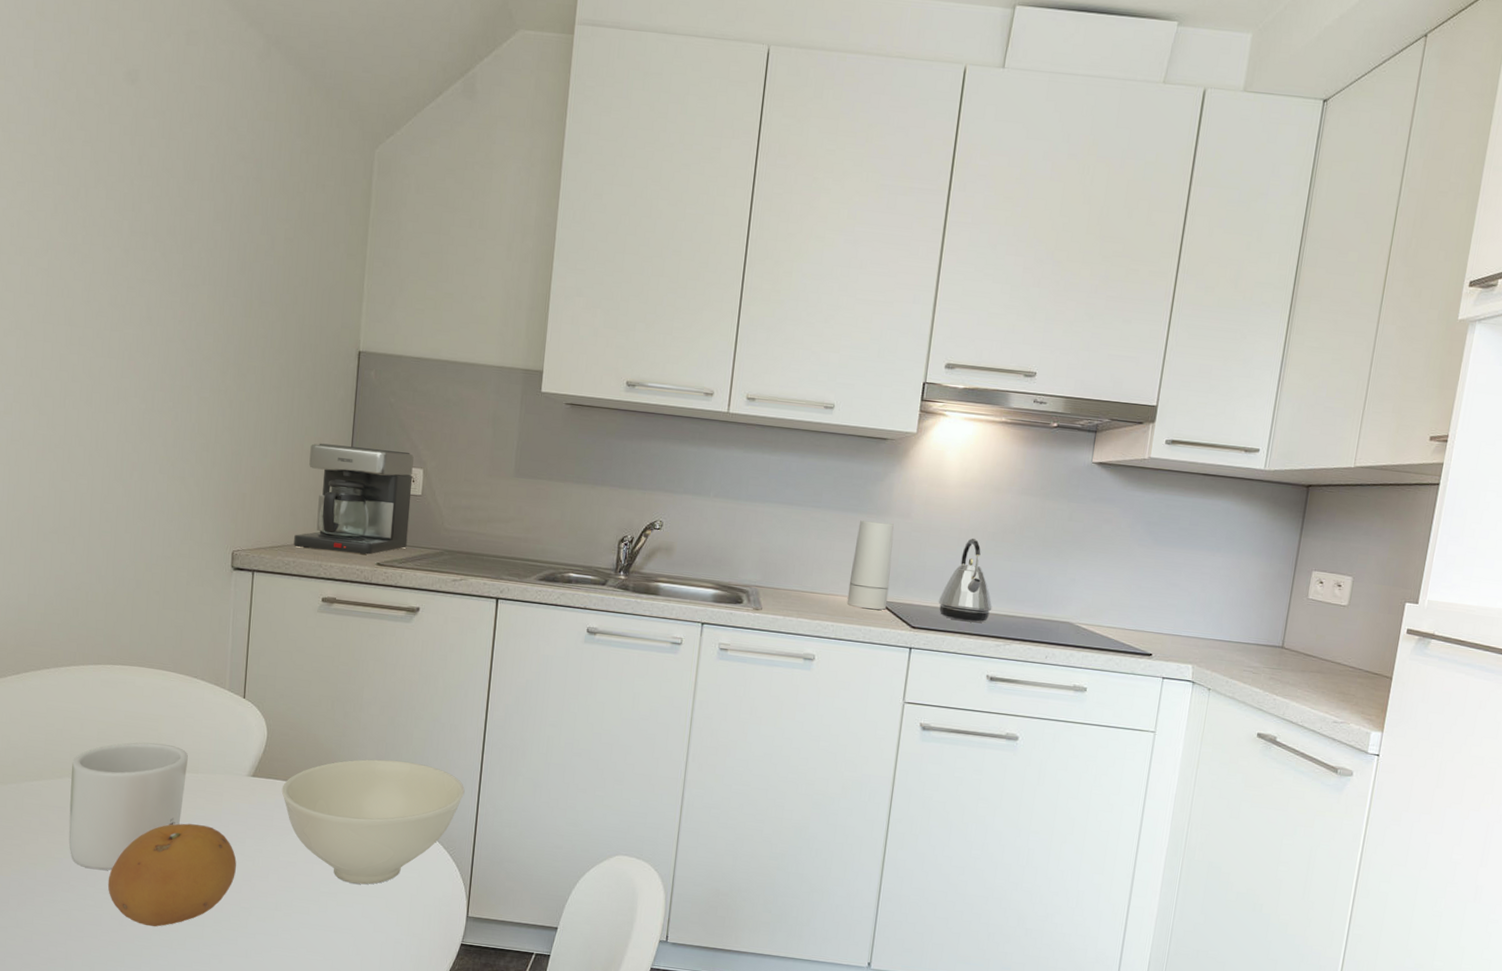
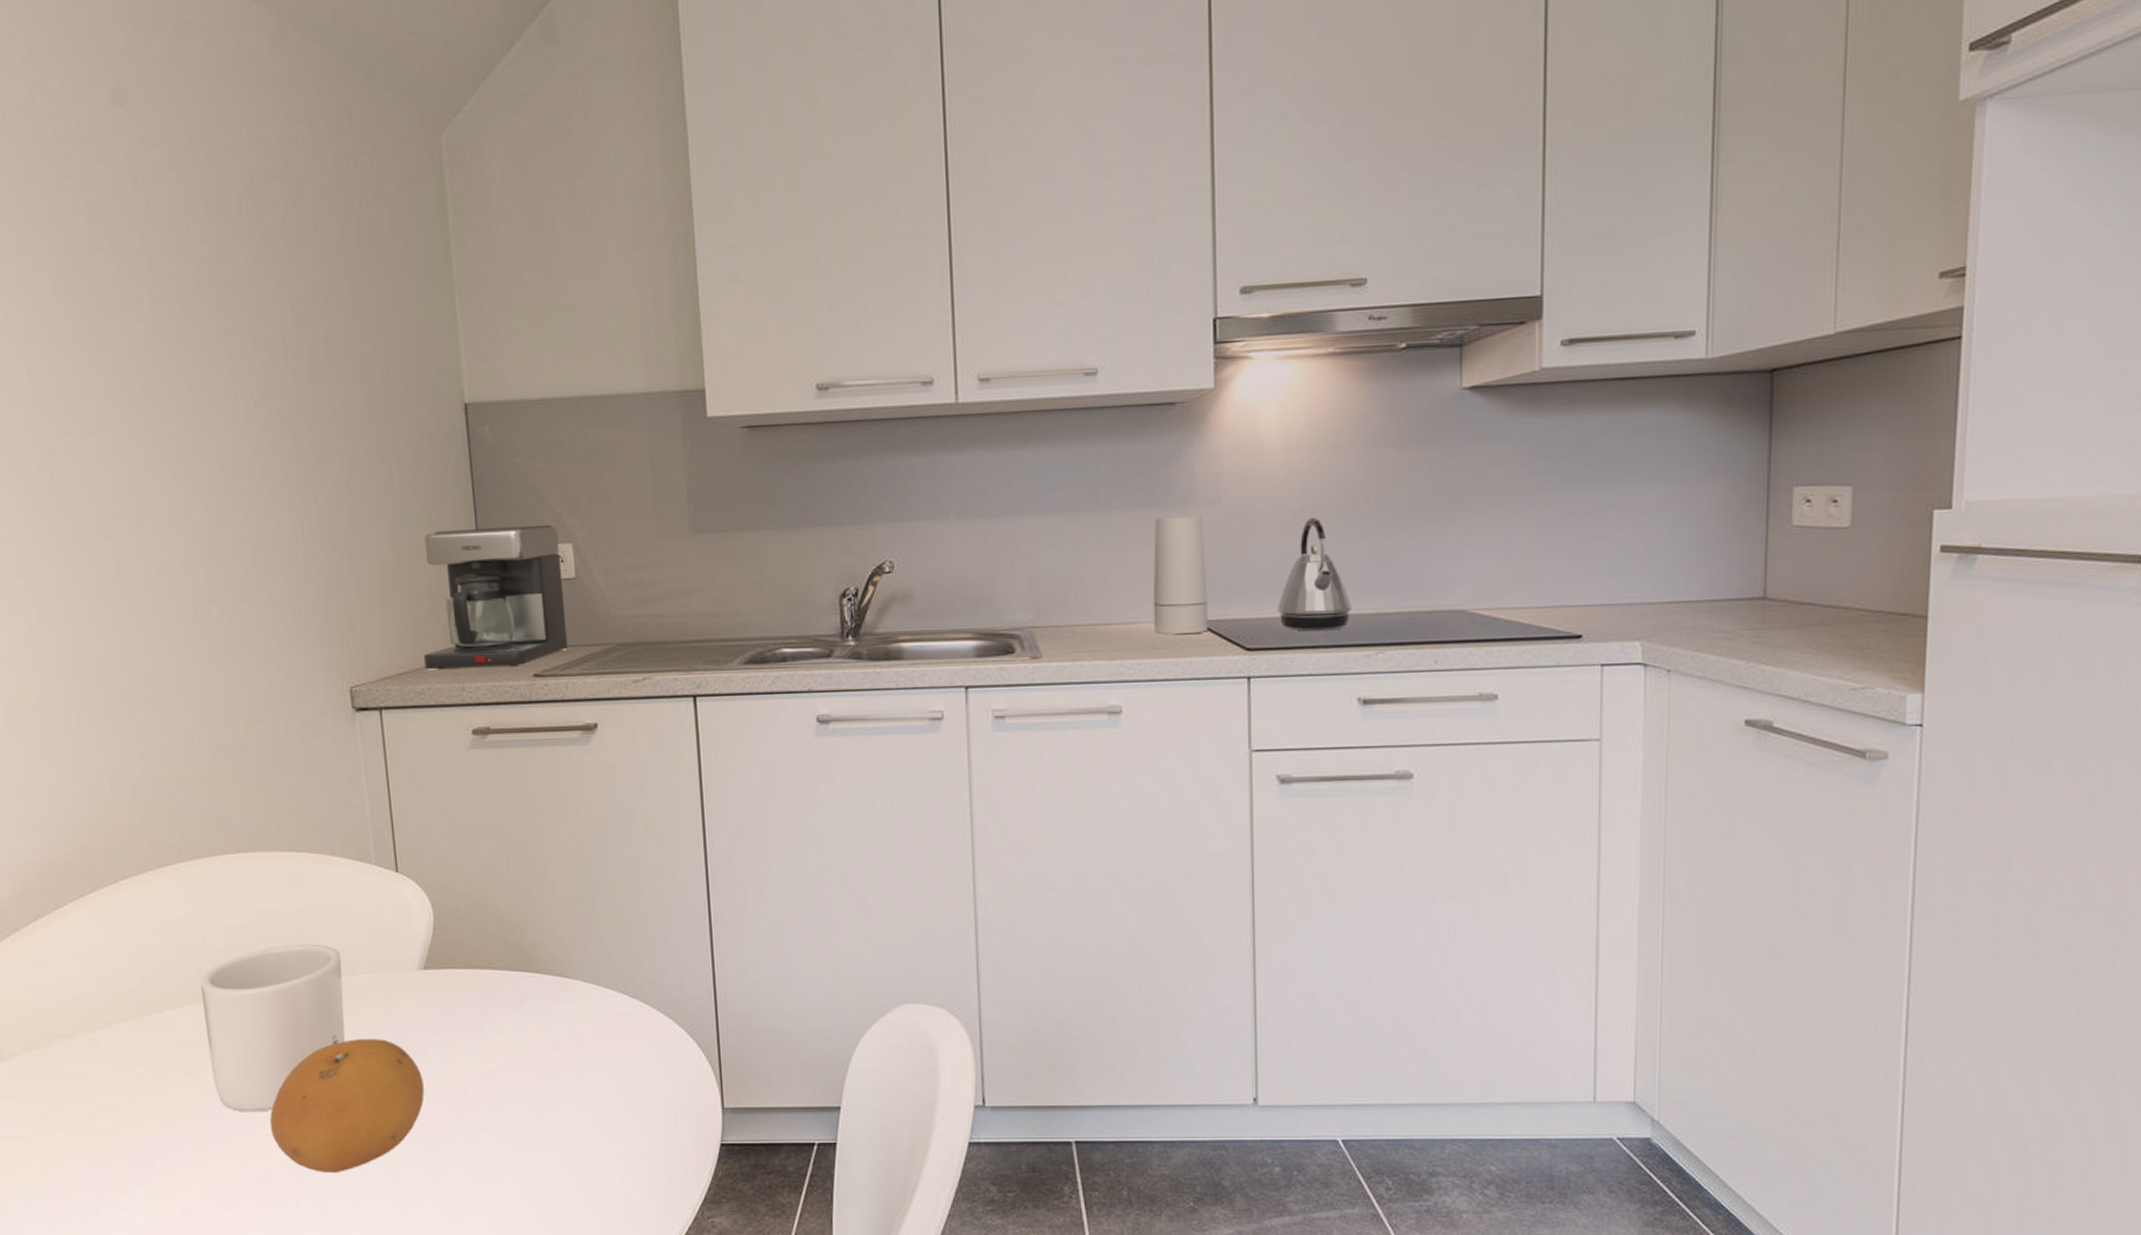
bowl: present [281,759,465,885] -> none [463,922,694,1086]

